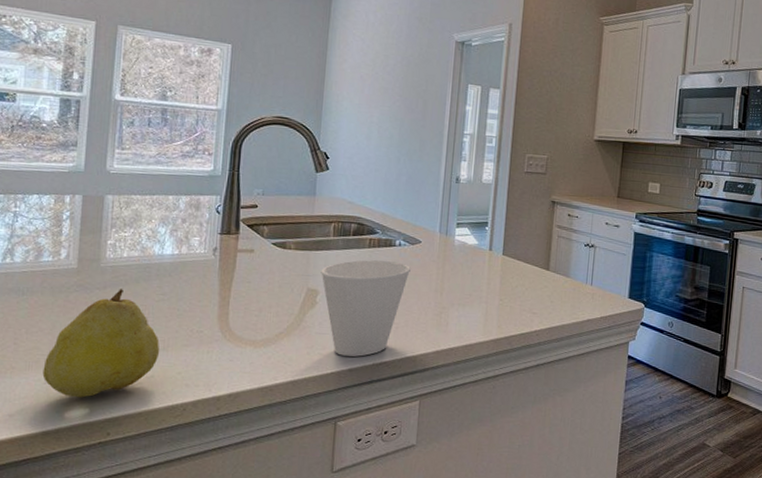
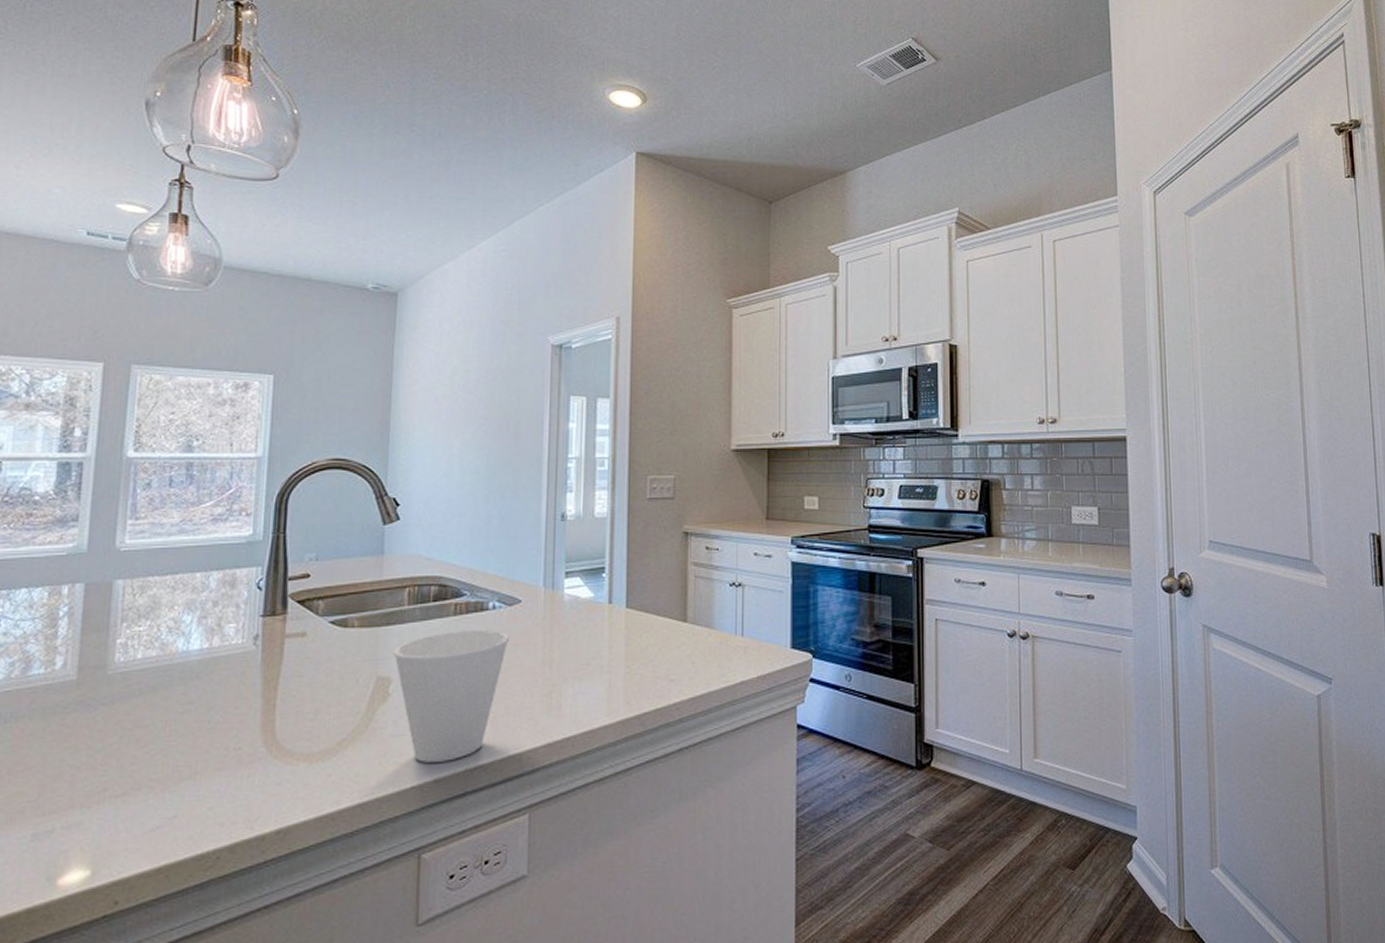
fruit: present [42,288,160,398] -> none [29,700,185,857]

